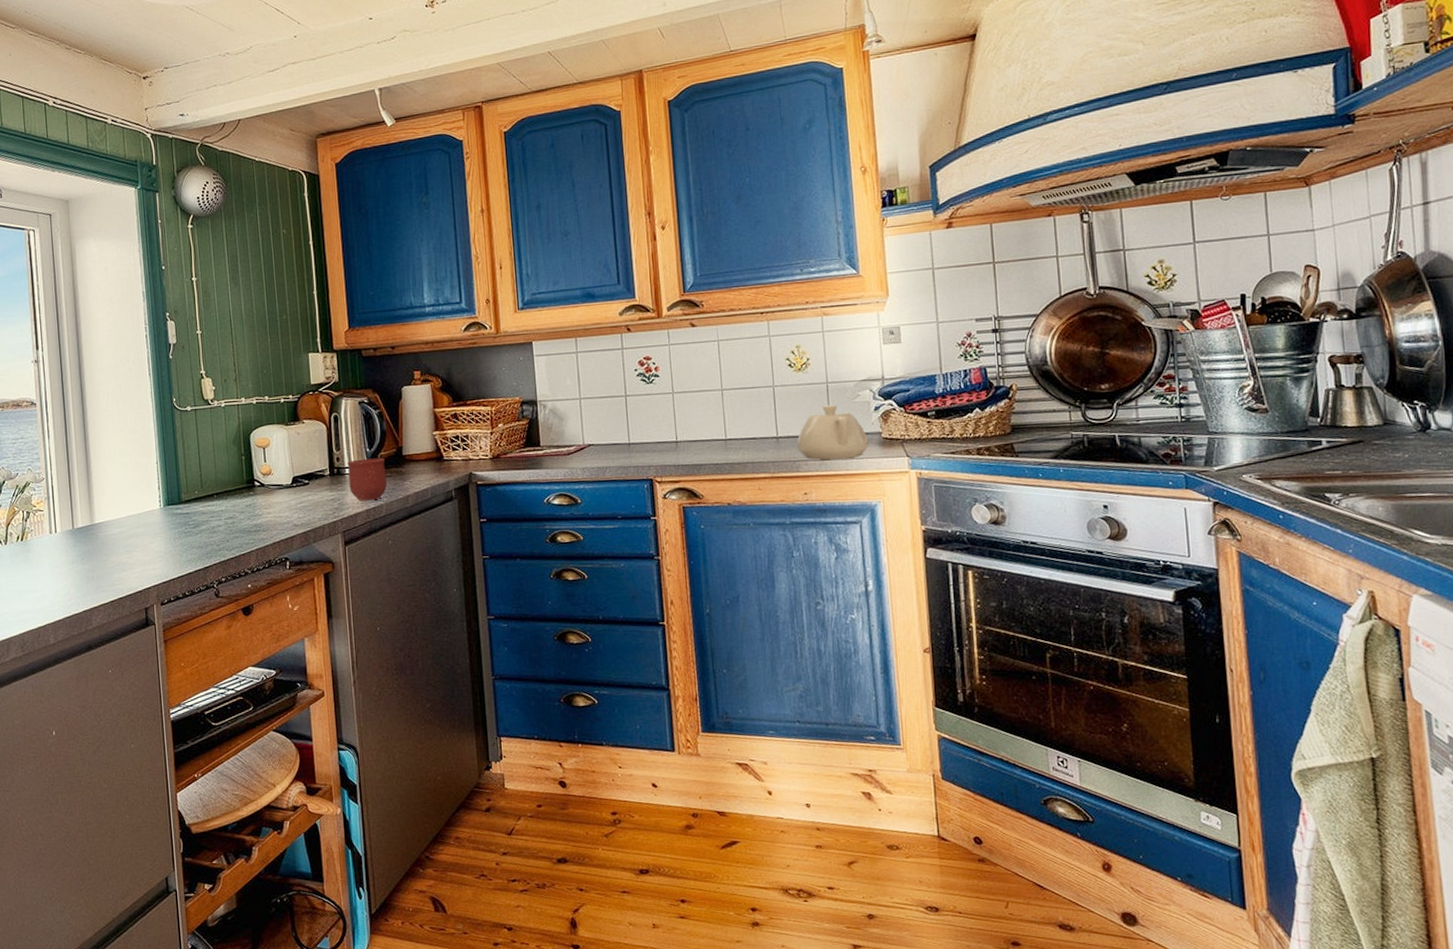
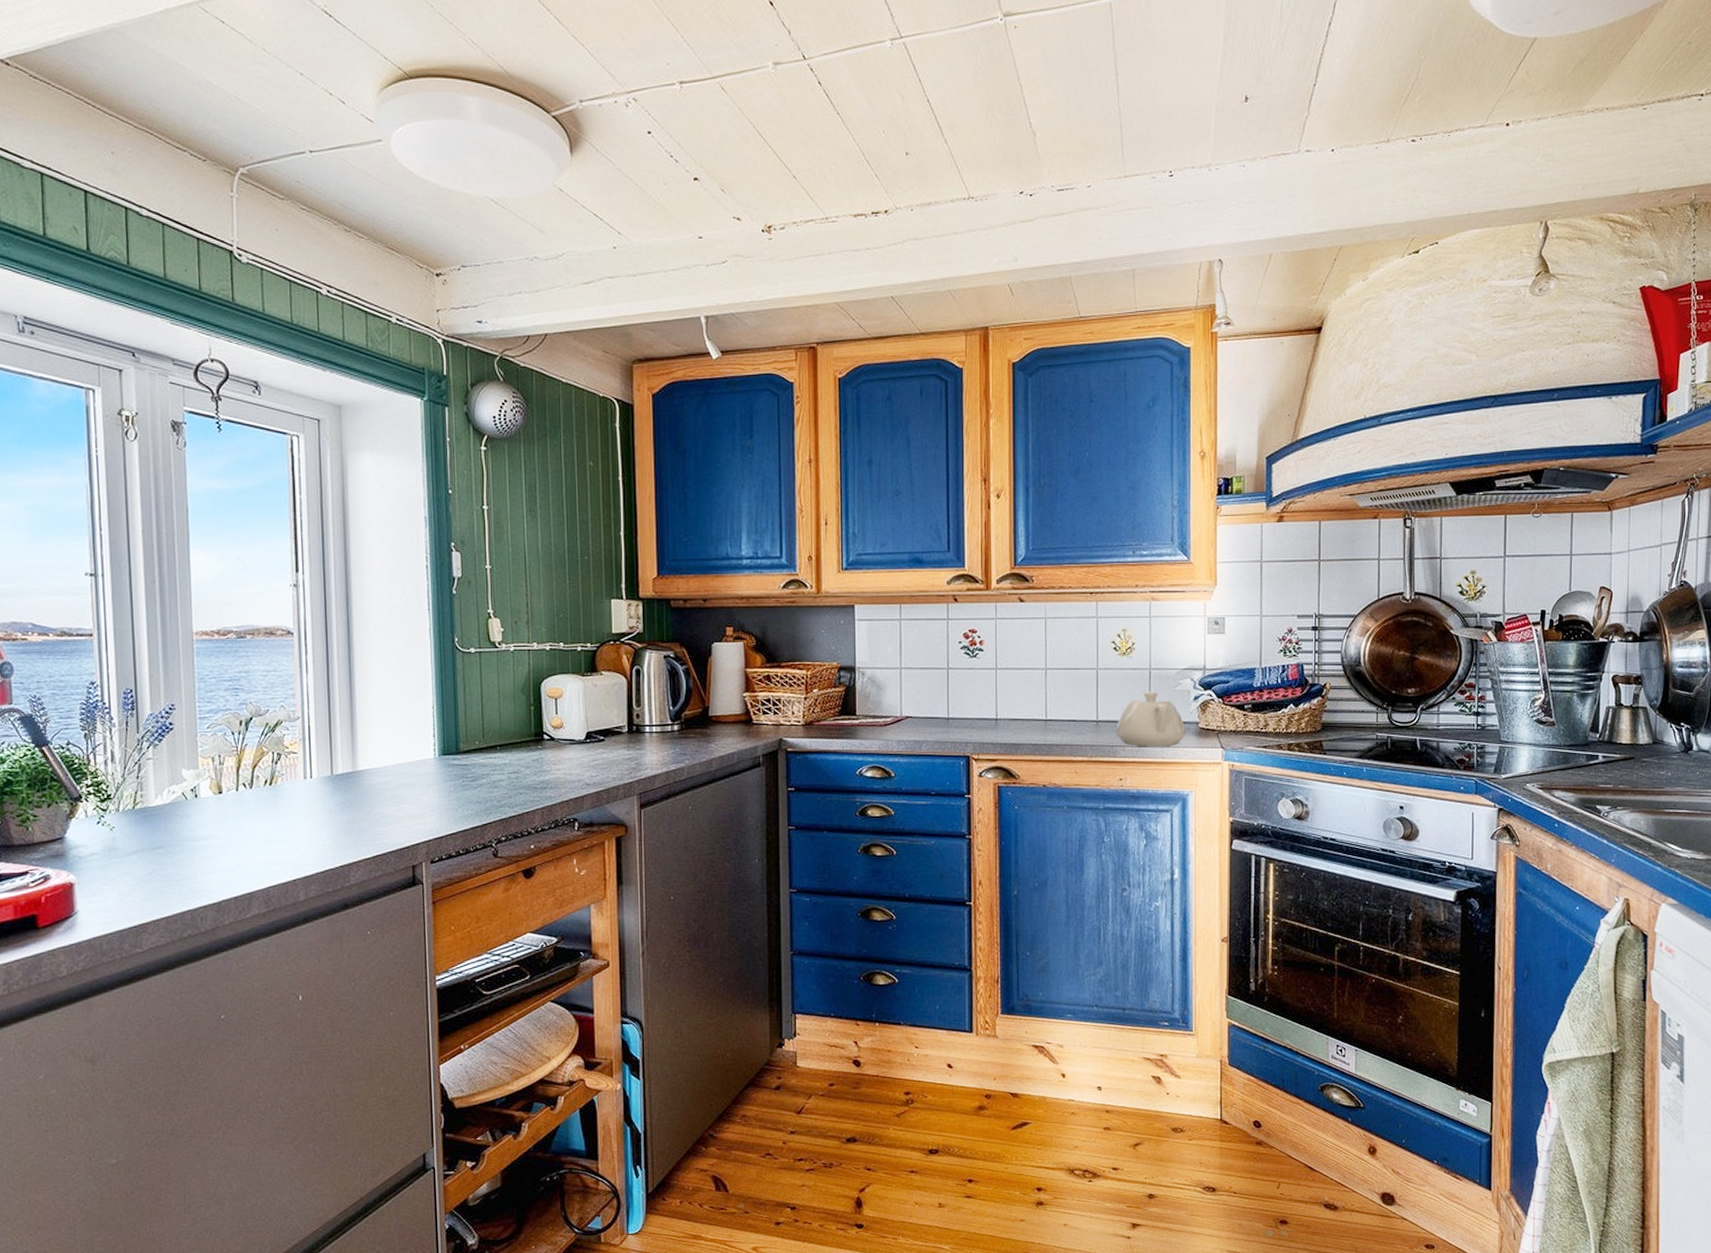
mug: present [347,458,387,501] -> none [648,717,690,762]

